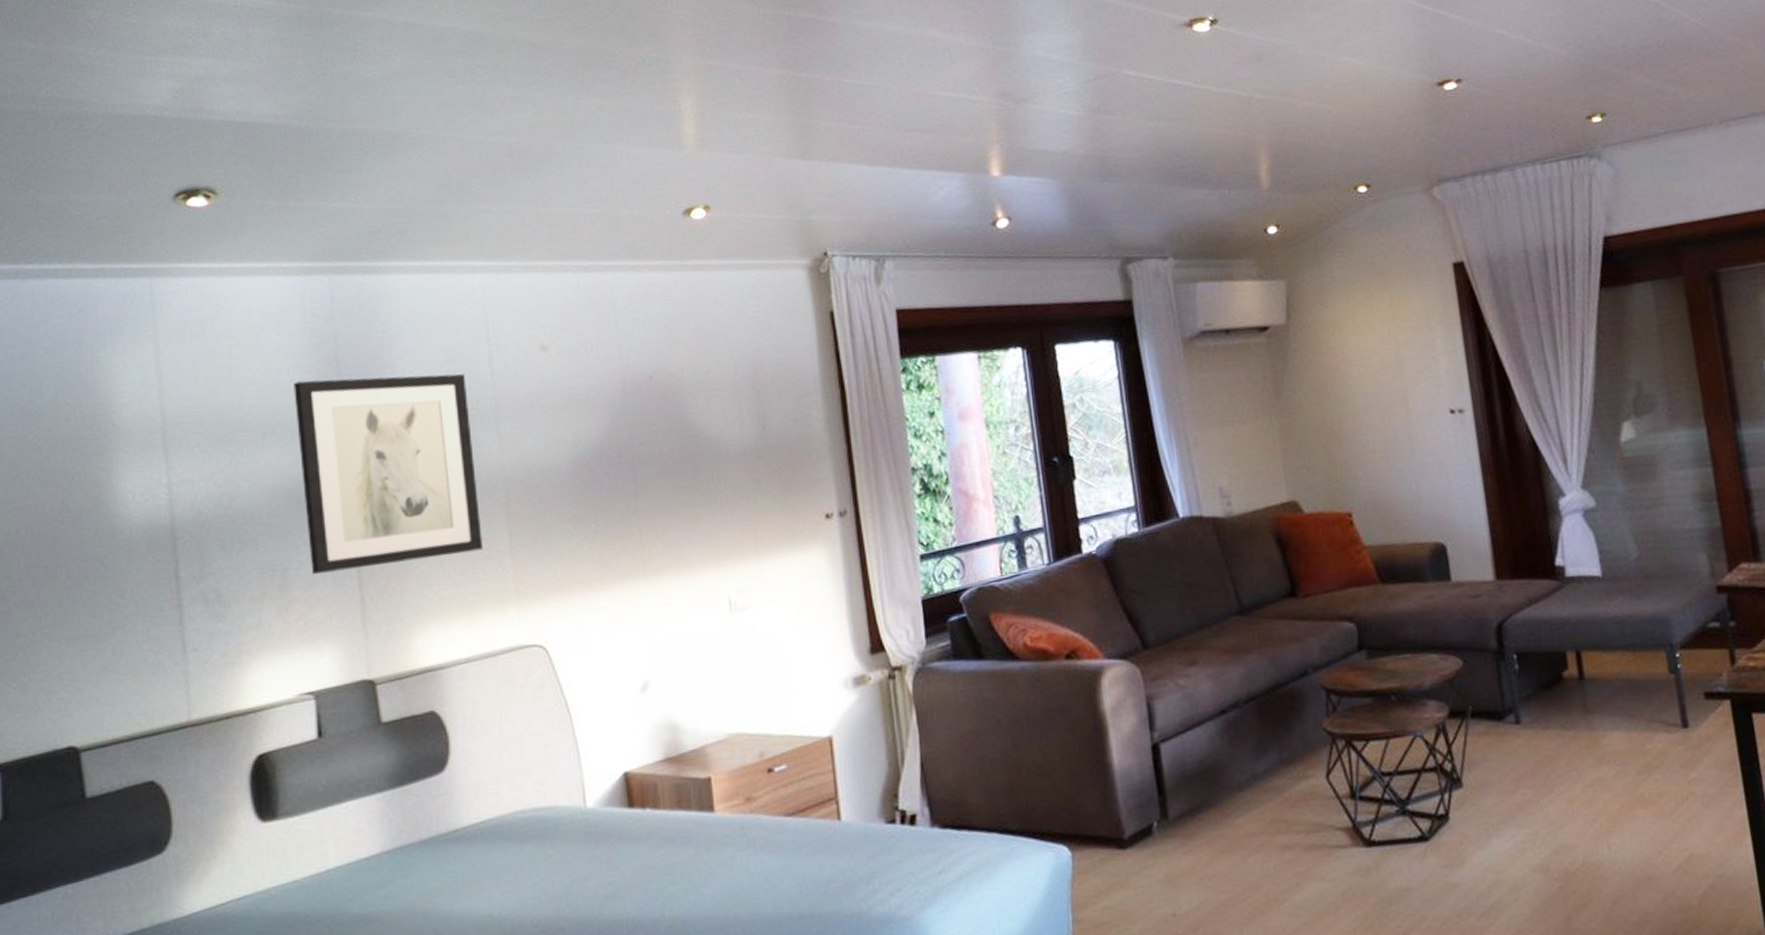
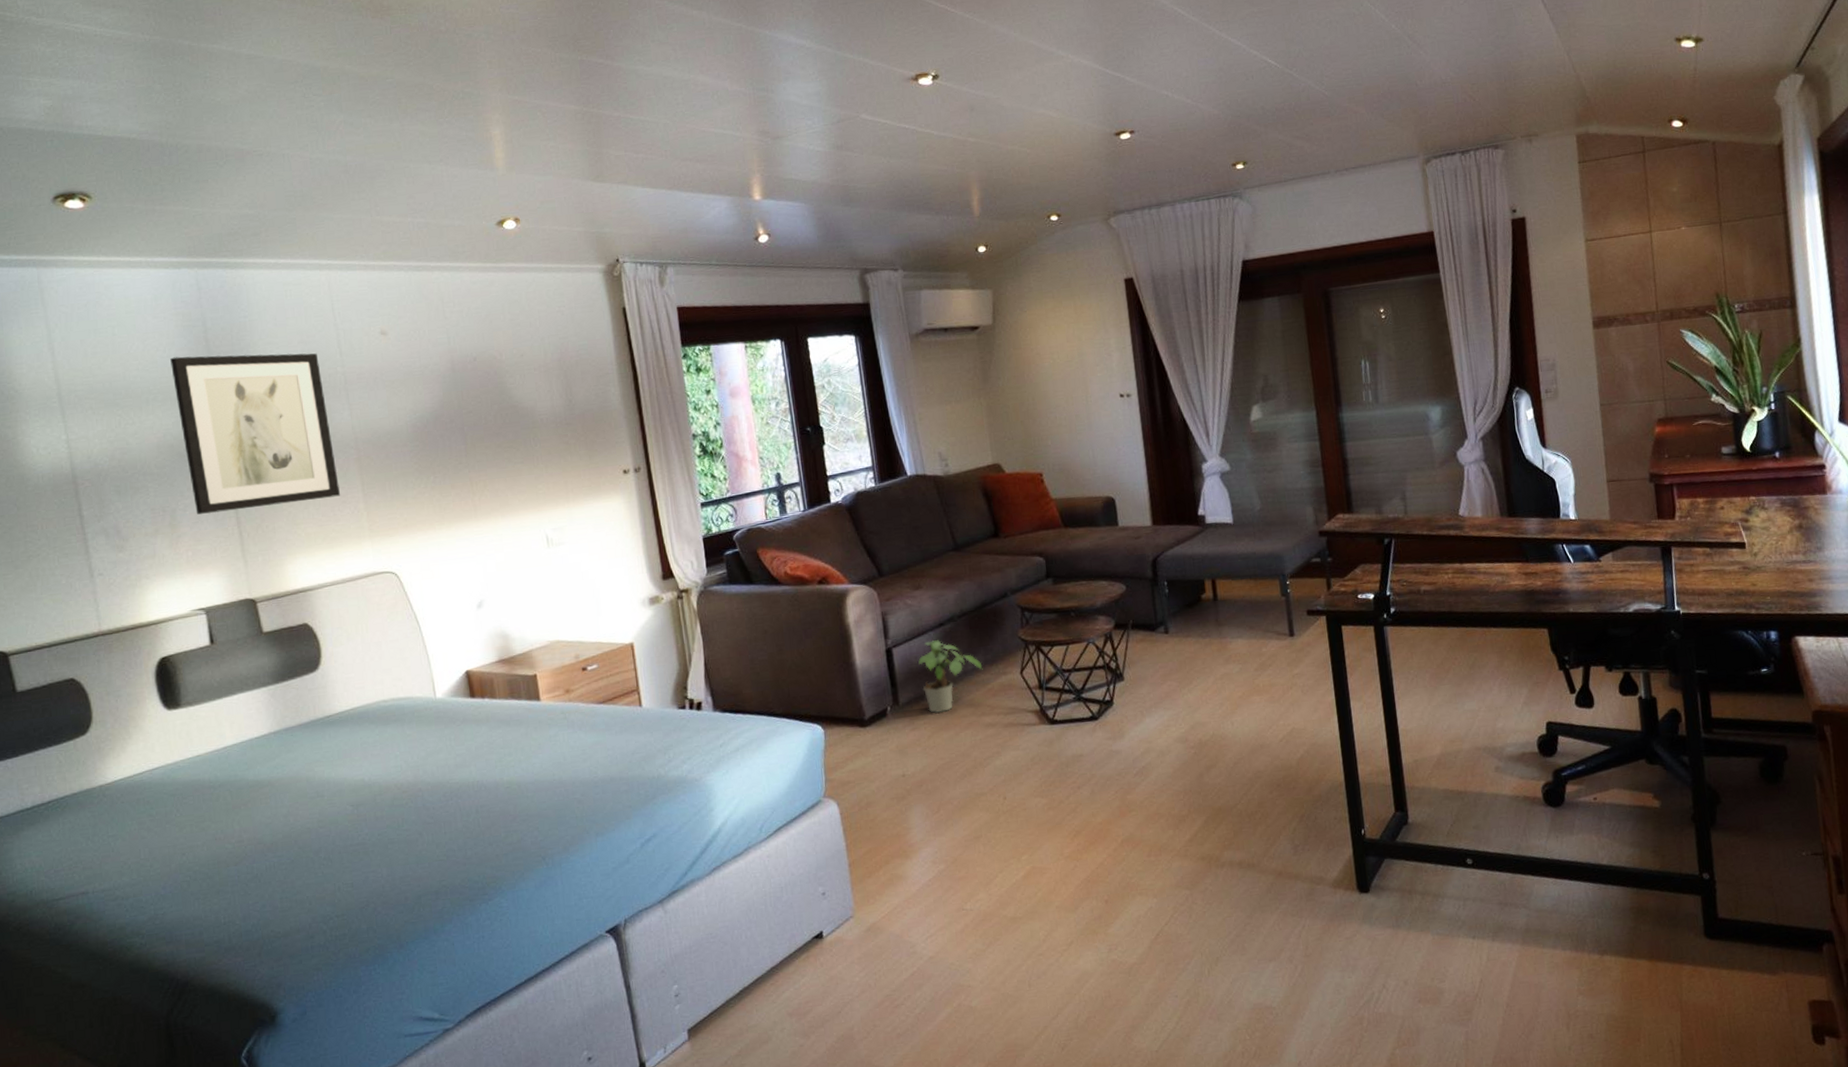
potted plant: none [1193,732,1277,832] -> present [918,640,983,714]

